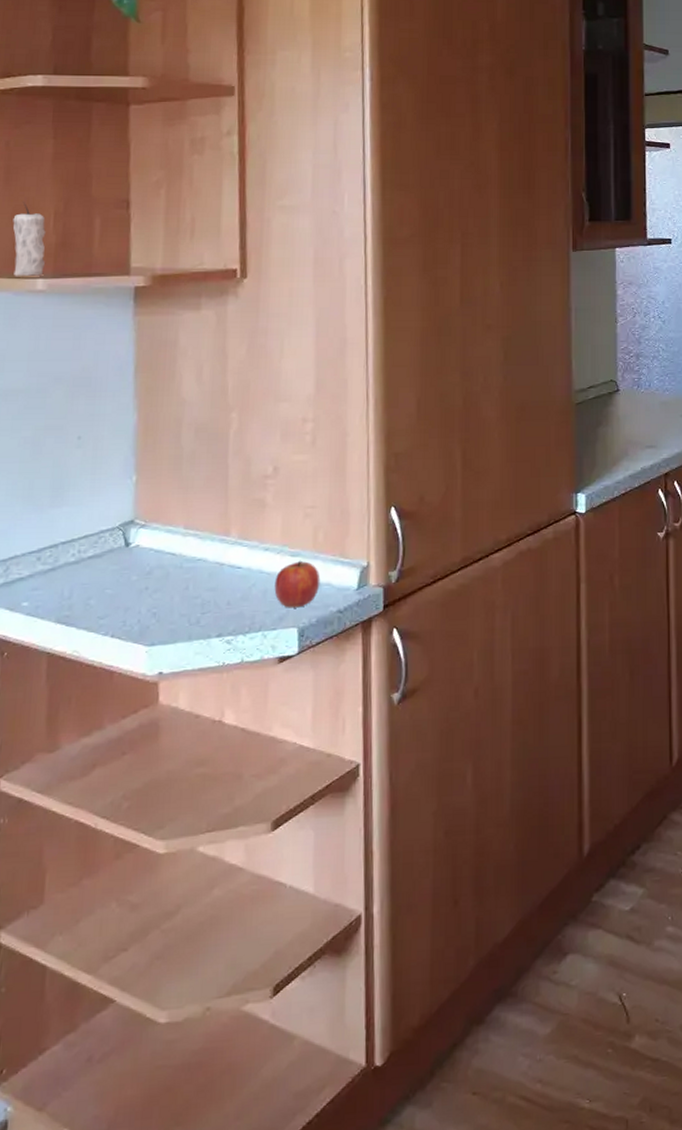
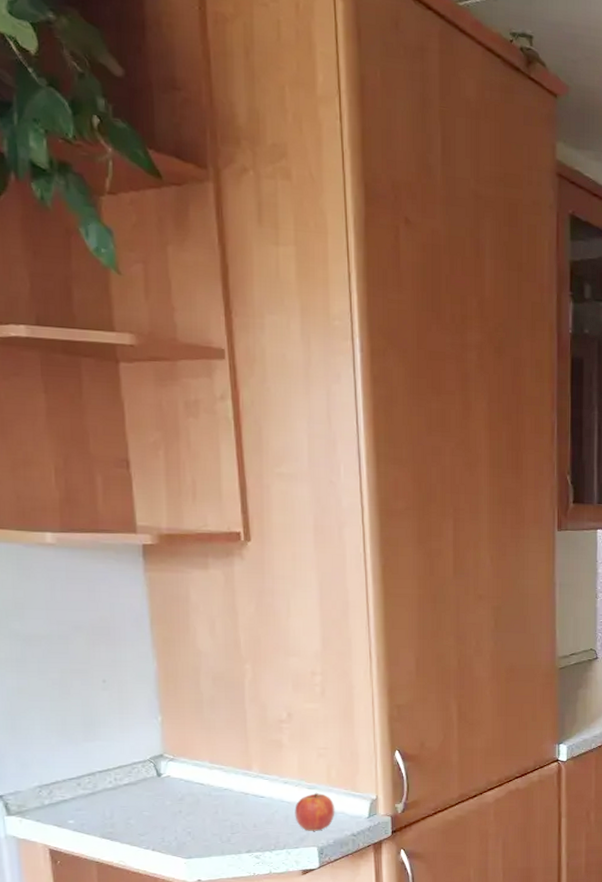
candle: present [13,202,46,277] -> none [14,456,53,530]

